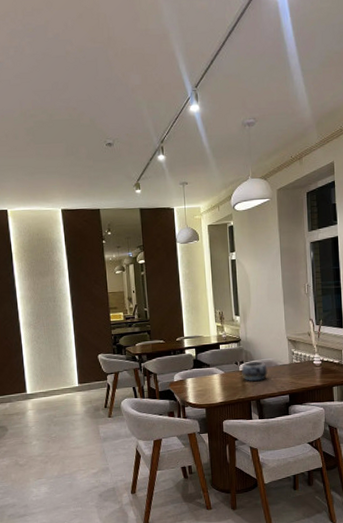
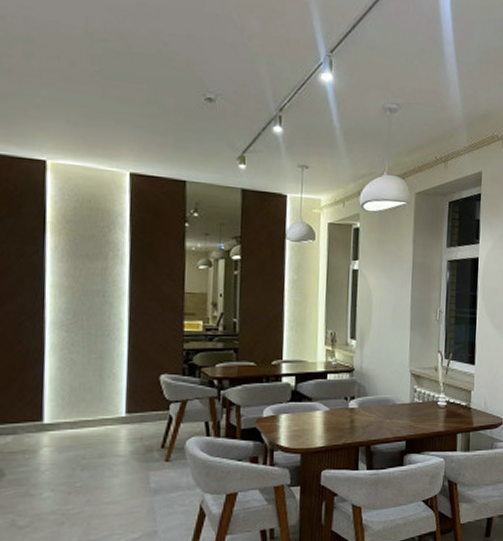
decorative bowl: present [241,361,268,382] -> none [350,398,383,423]

